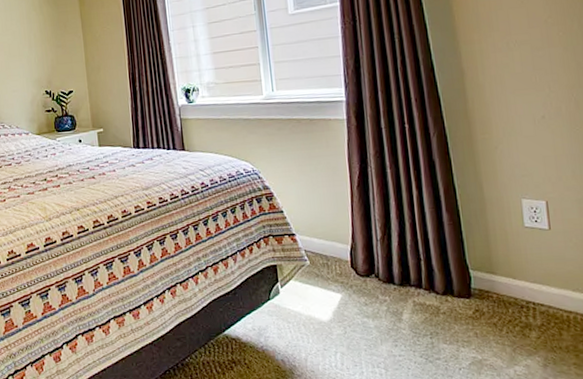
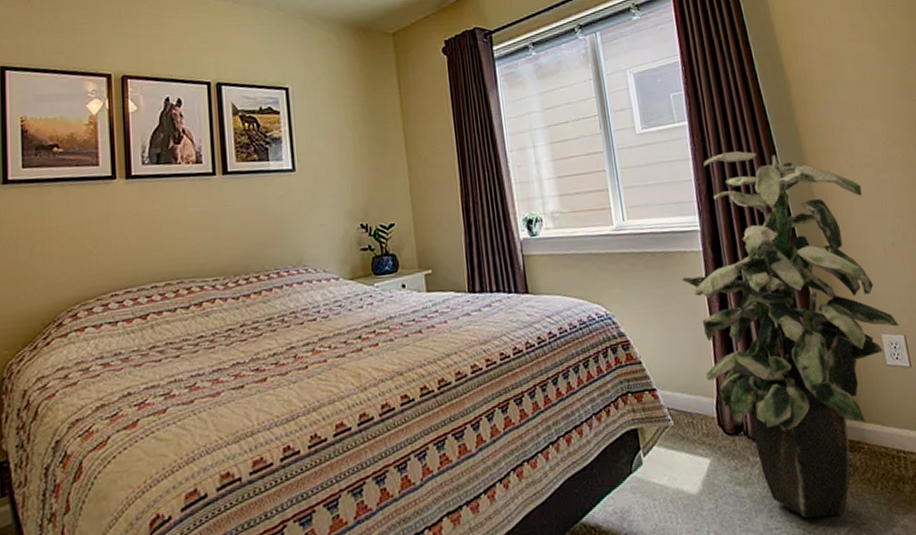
indoor plant: none [324,29,542,351] -> present [681,151,900,519]

